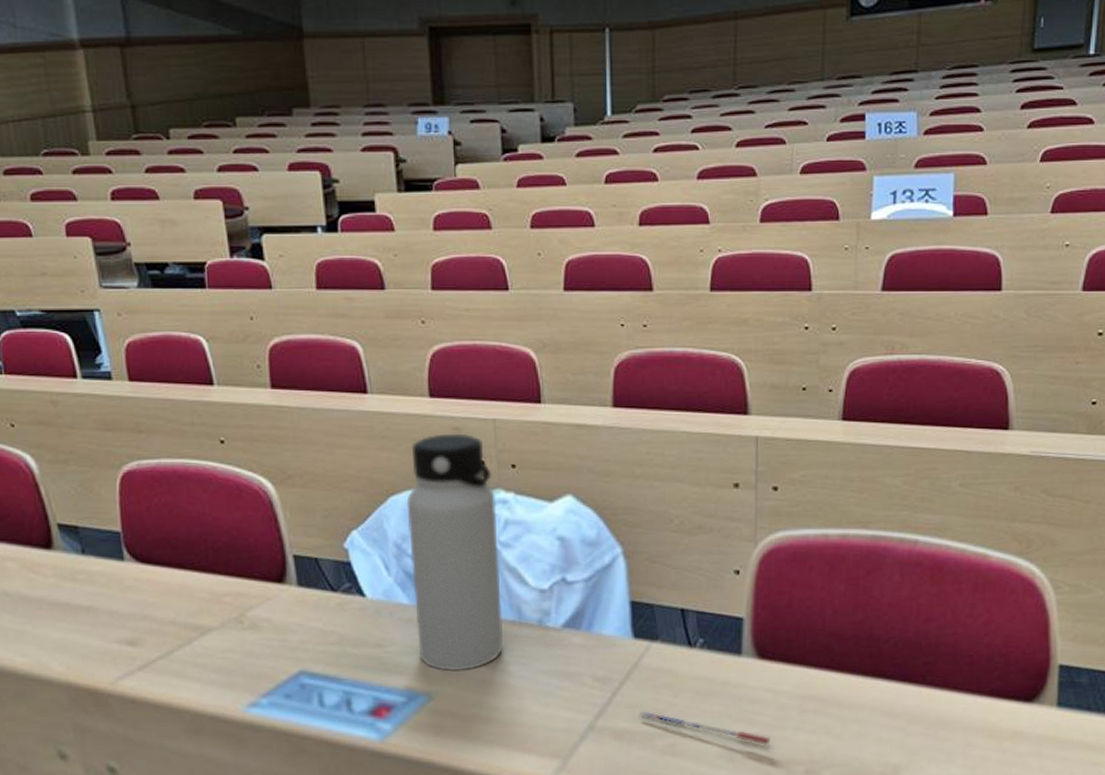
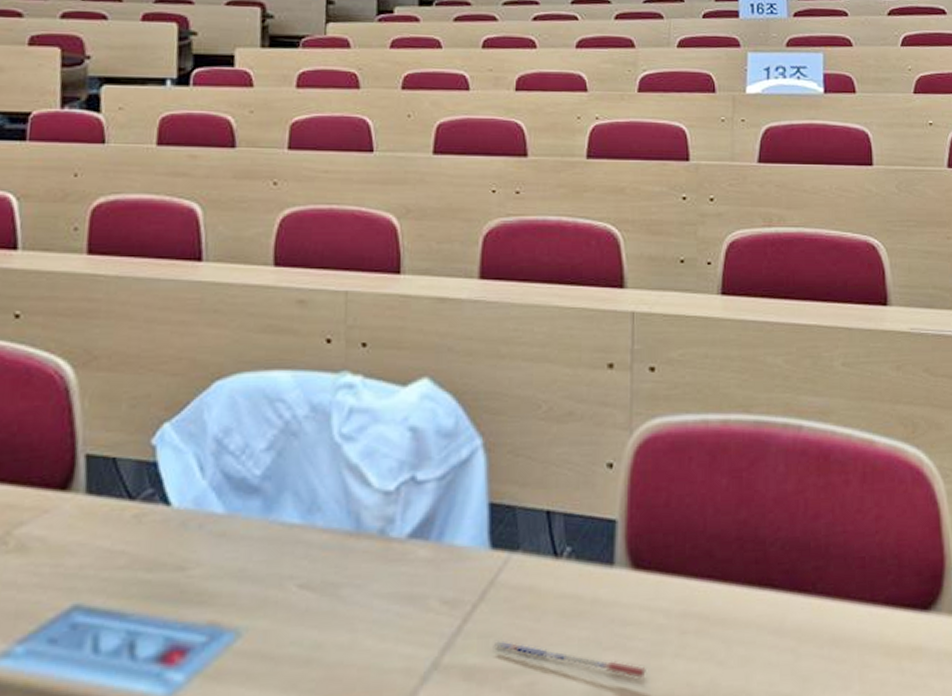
water bottle: present [406,433,504,672] -> none [229,307,341,600]

